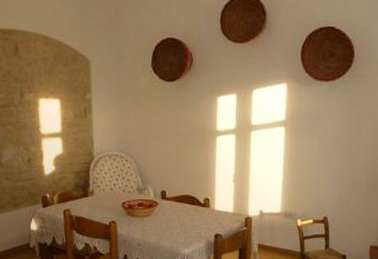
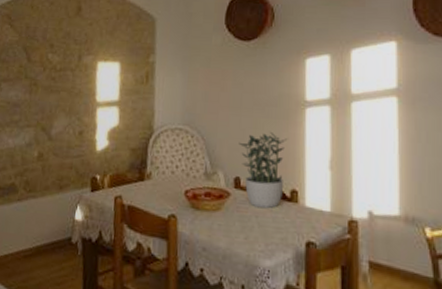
potted plant: none [164,156,203,212] -> present [239,132,288,208]

